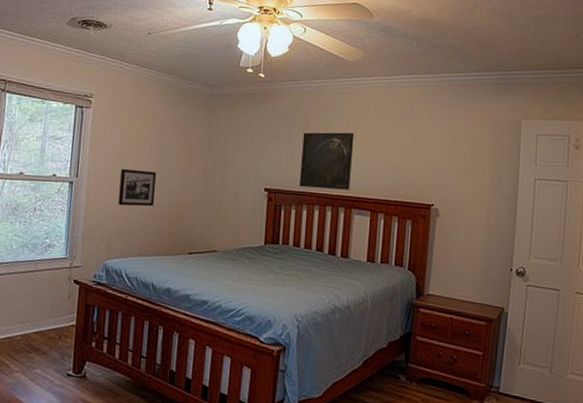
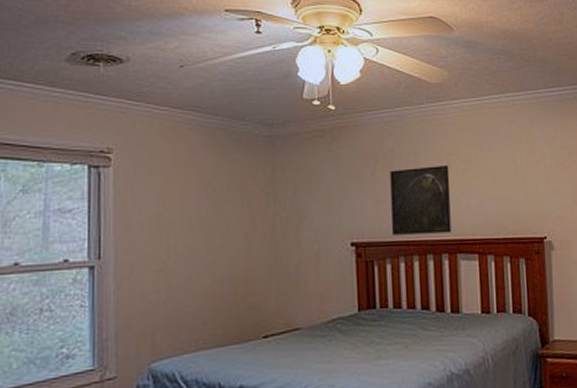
picture frame: present [118,168,156,207] -> none [161,239,211,289]

